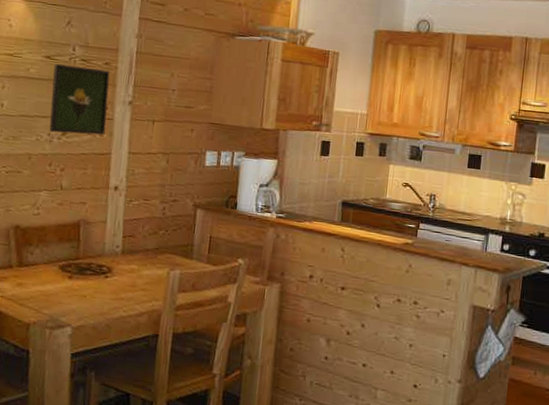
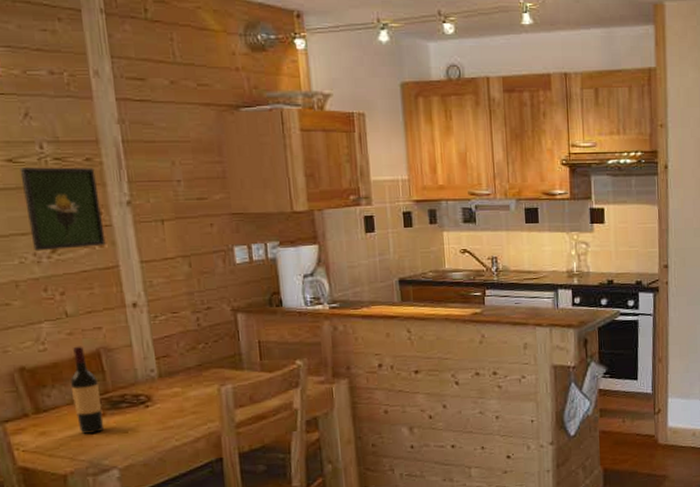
wine bottle: none [49,215,73,293] -> present [70,346,105,435]

